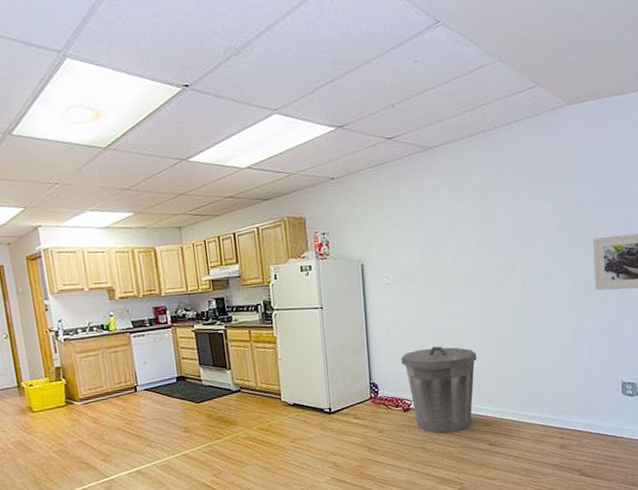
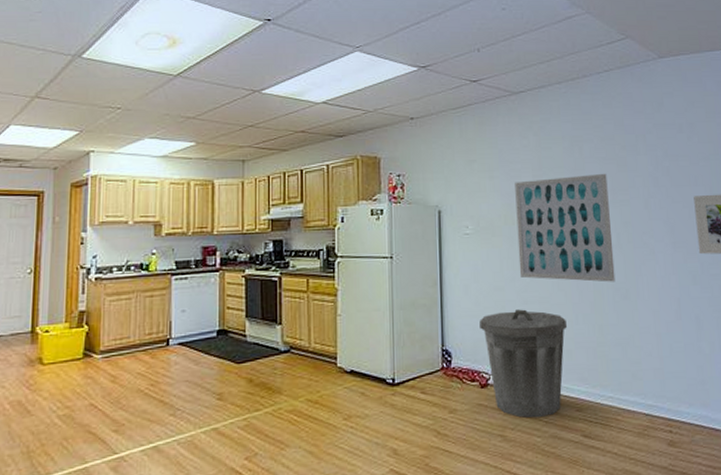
wall art: none [430,221,520,320] -> present [515,173,616,282]

